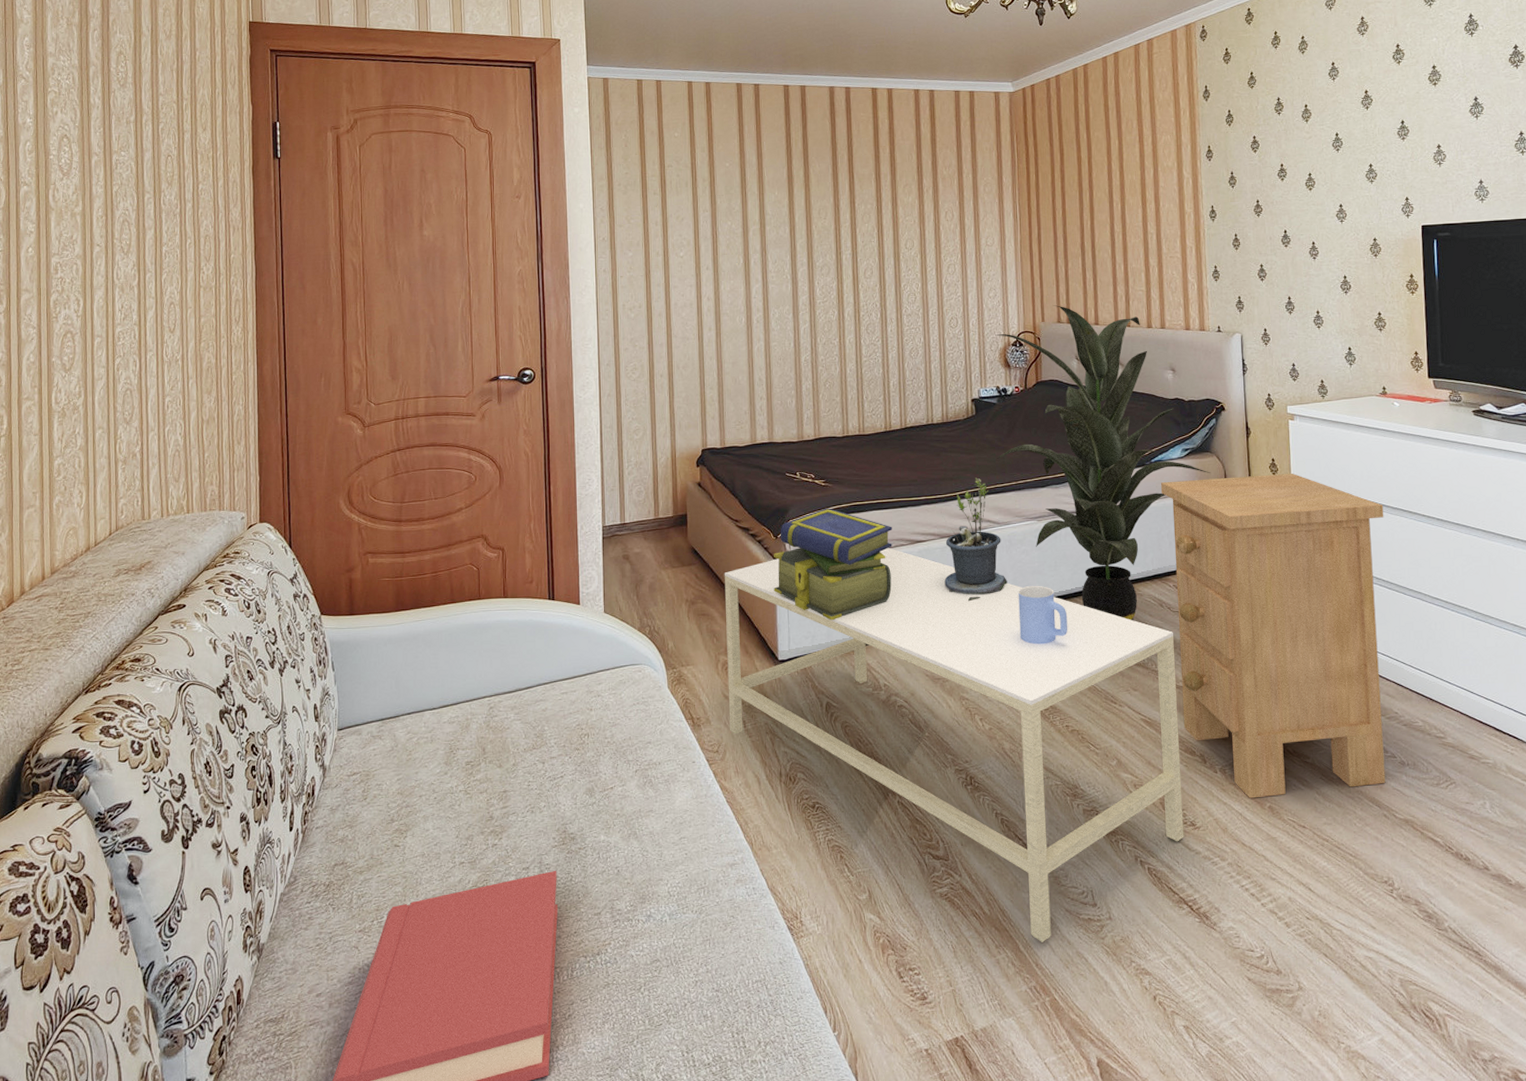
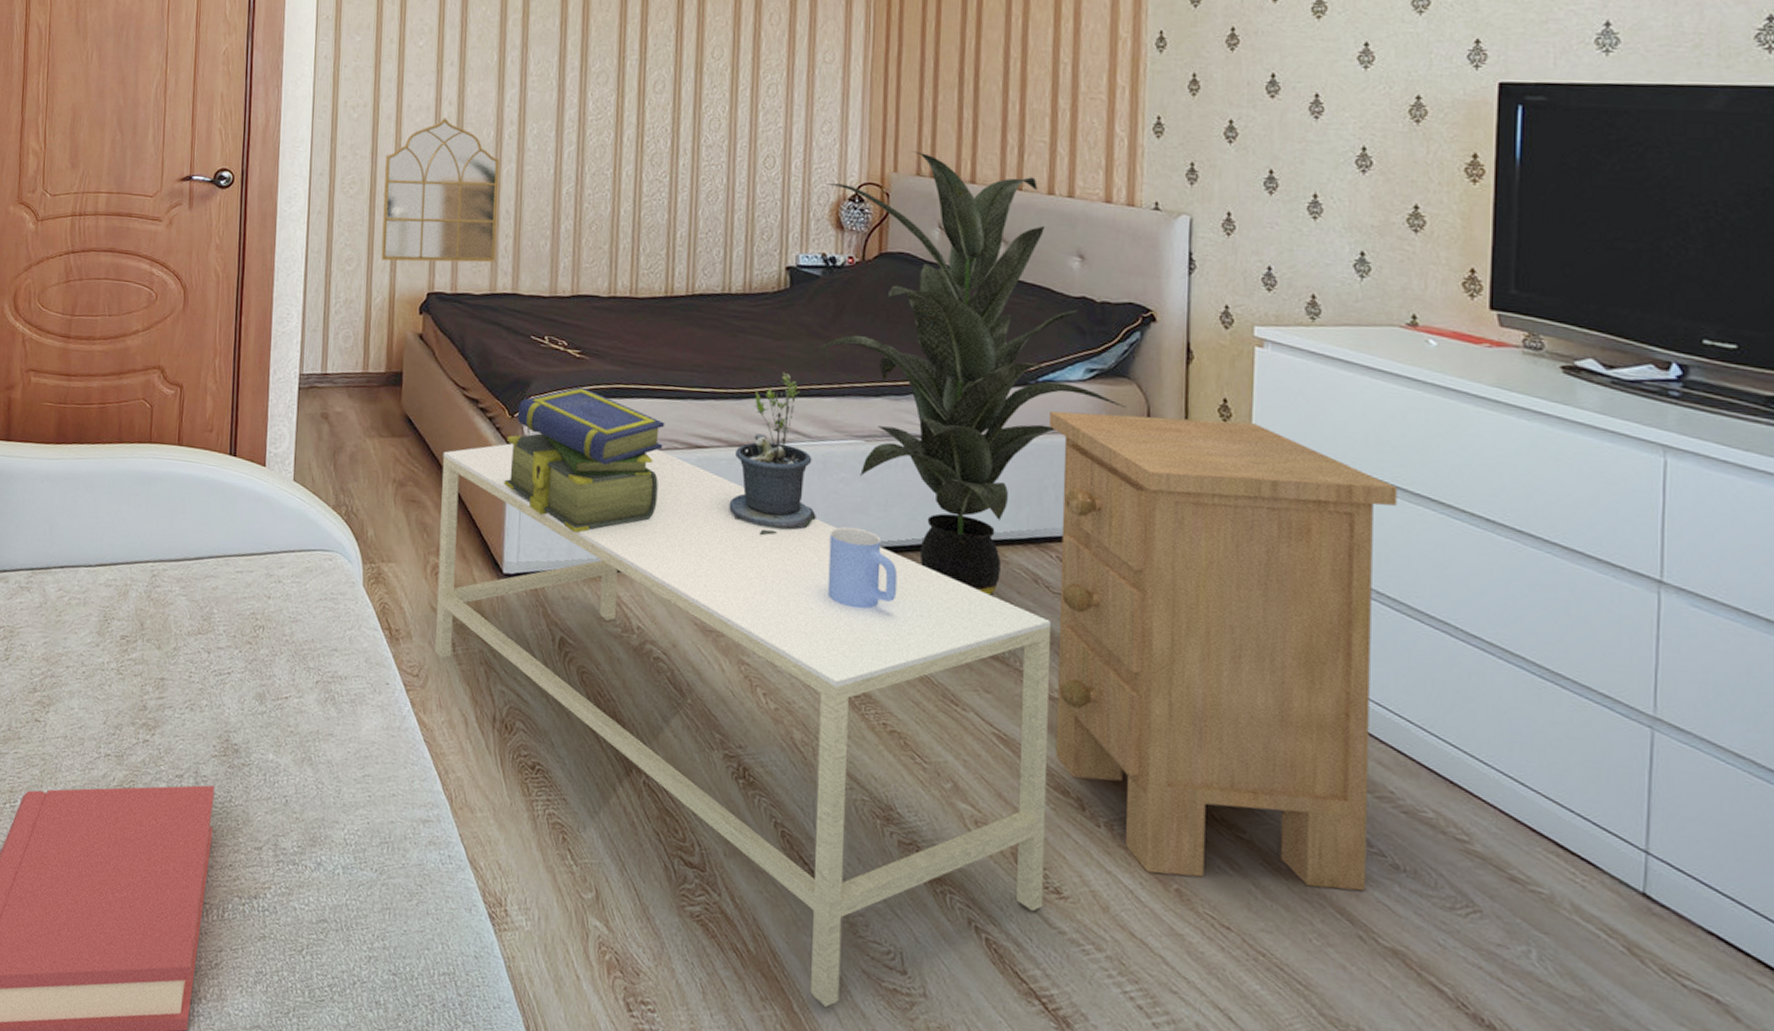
mirror: none [659,311,754,428] -> present [381,118,500,263]

